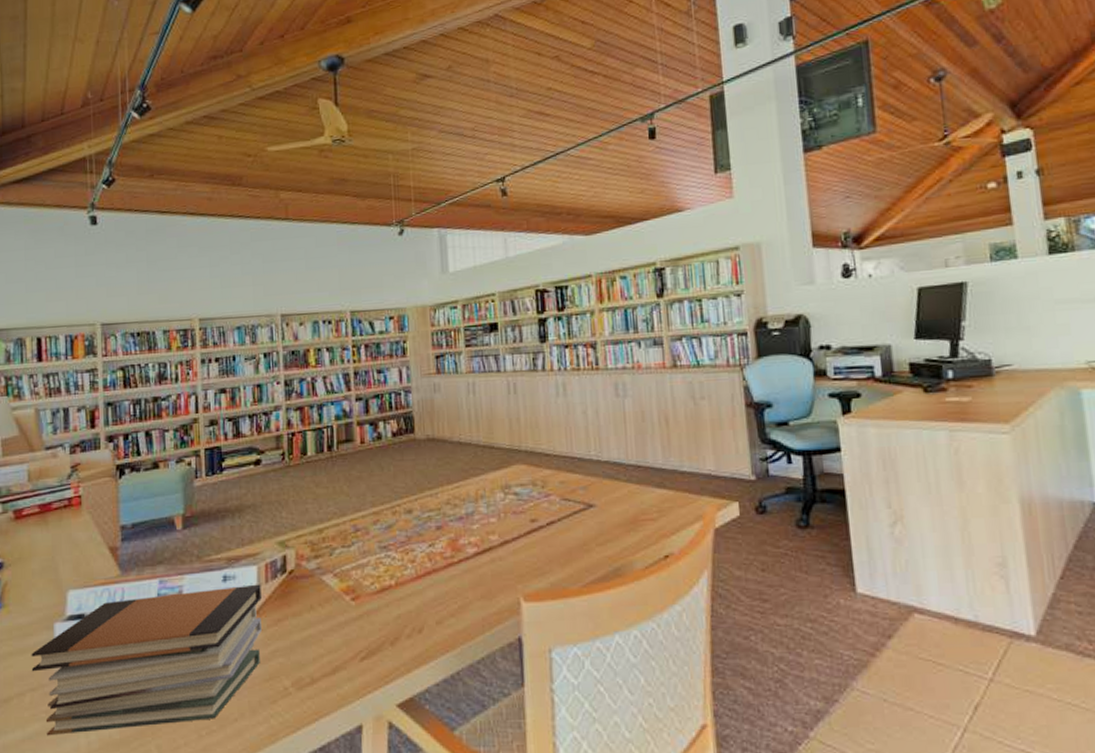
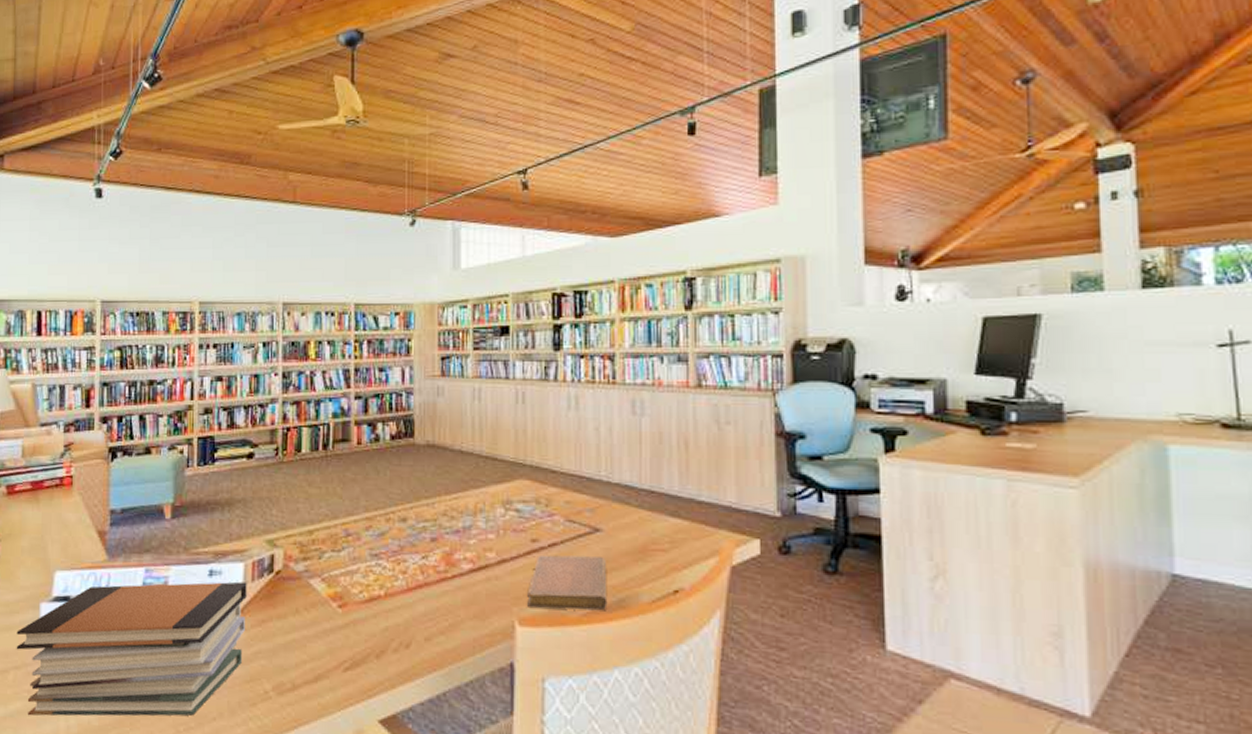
notebook: none [530,531,605,585] -> present [527,554,608,611]

